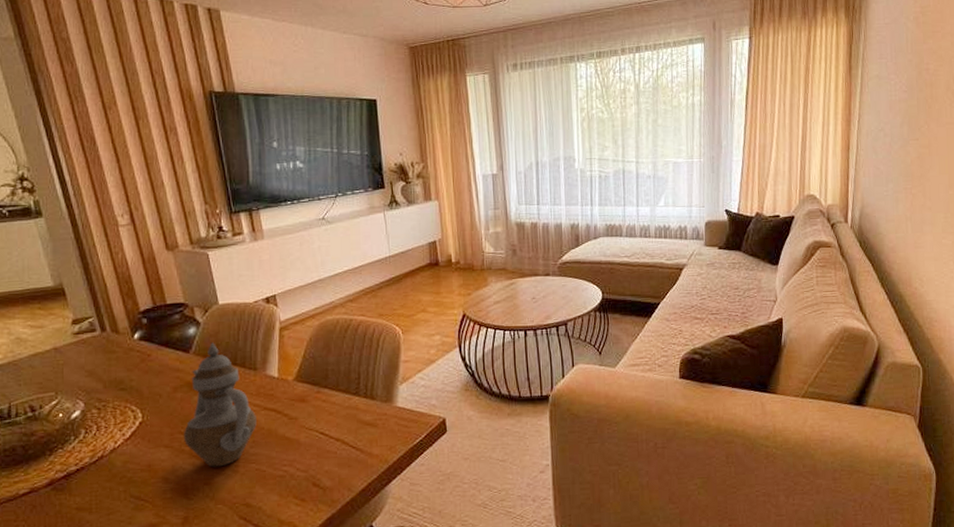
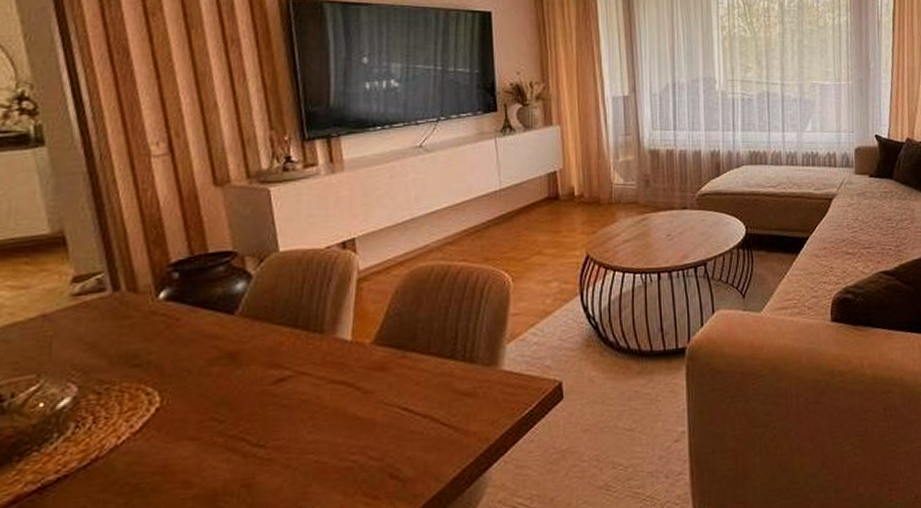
teapot: present [184,342,257,467] -> none [217,300,319,463]

